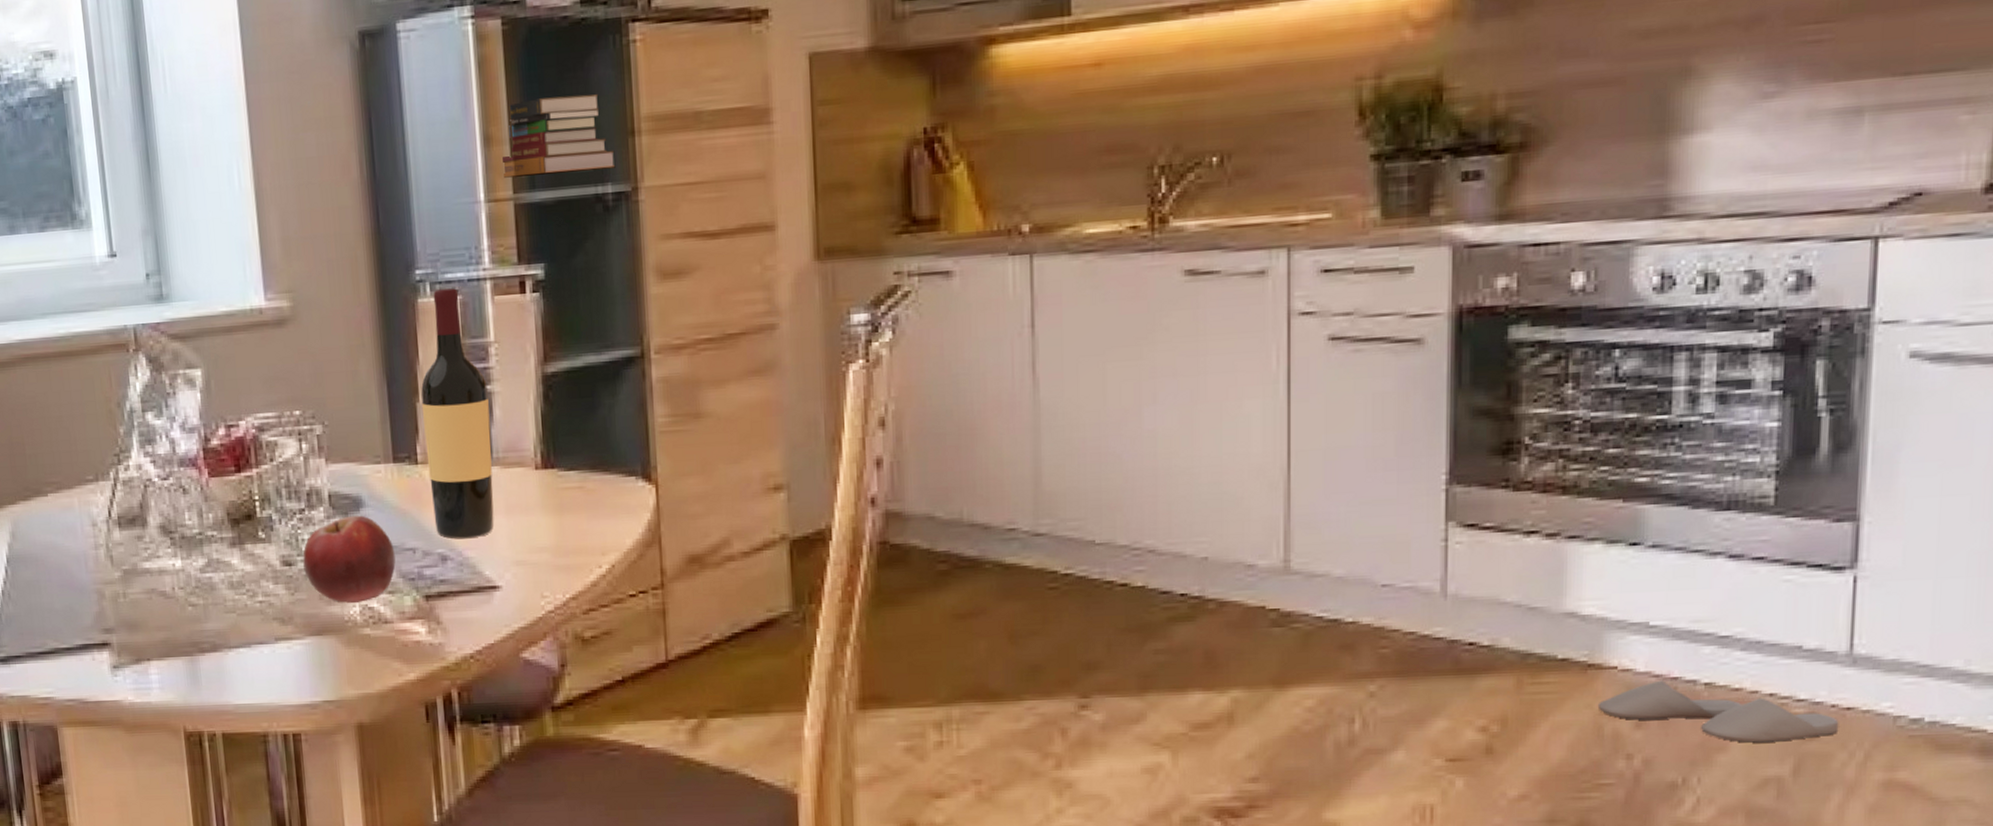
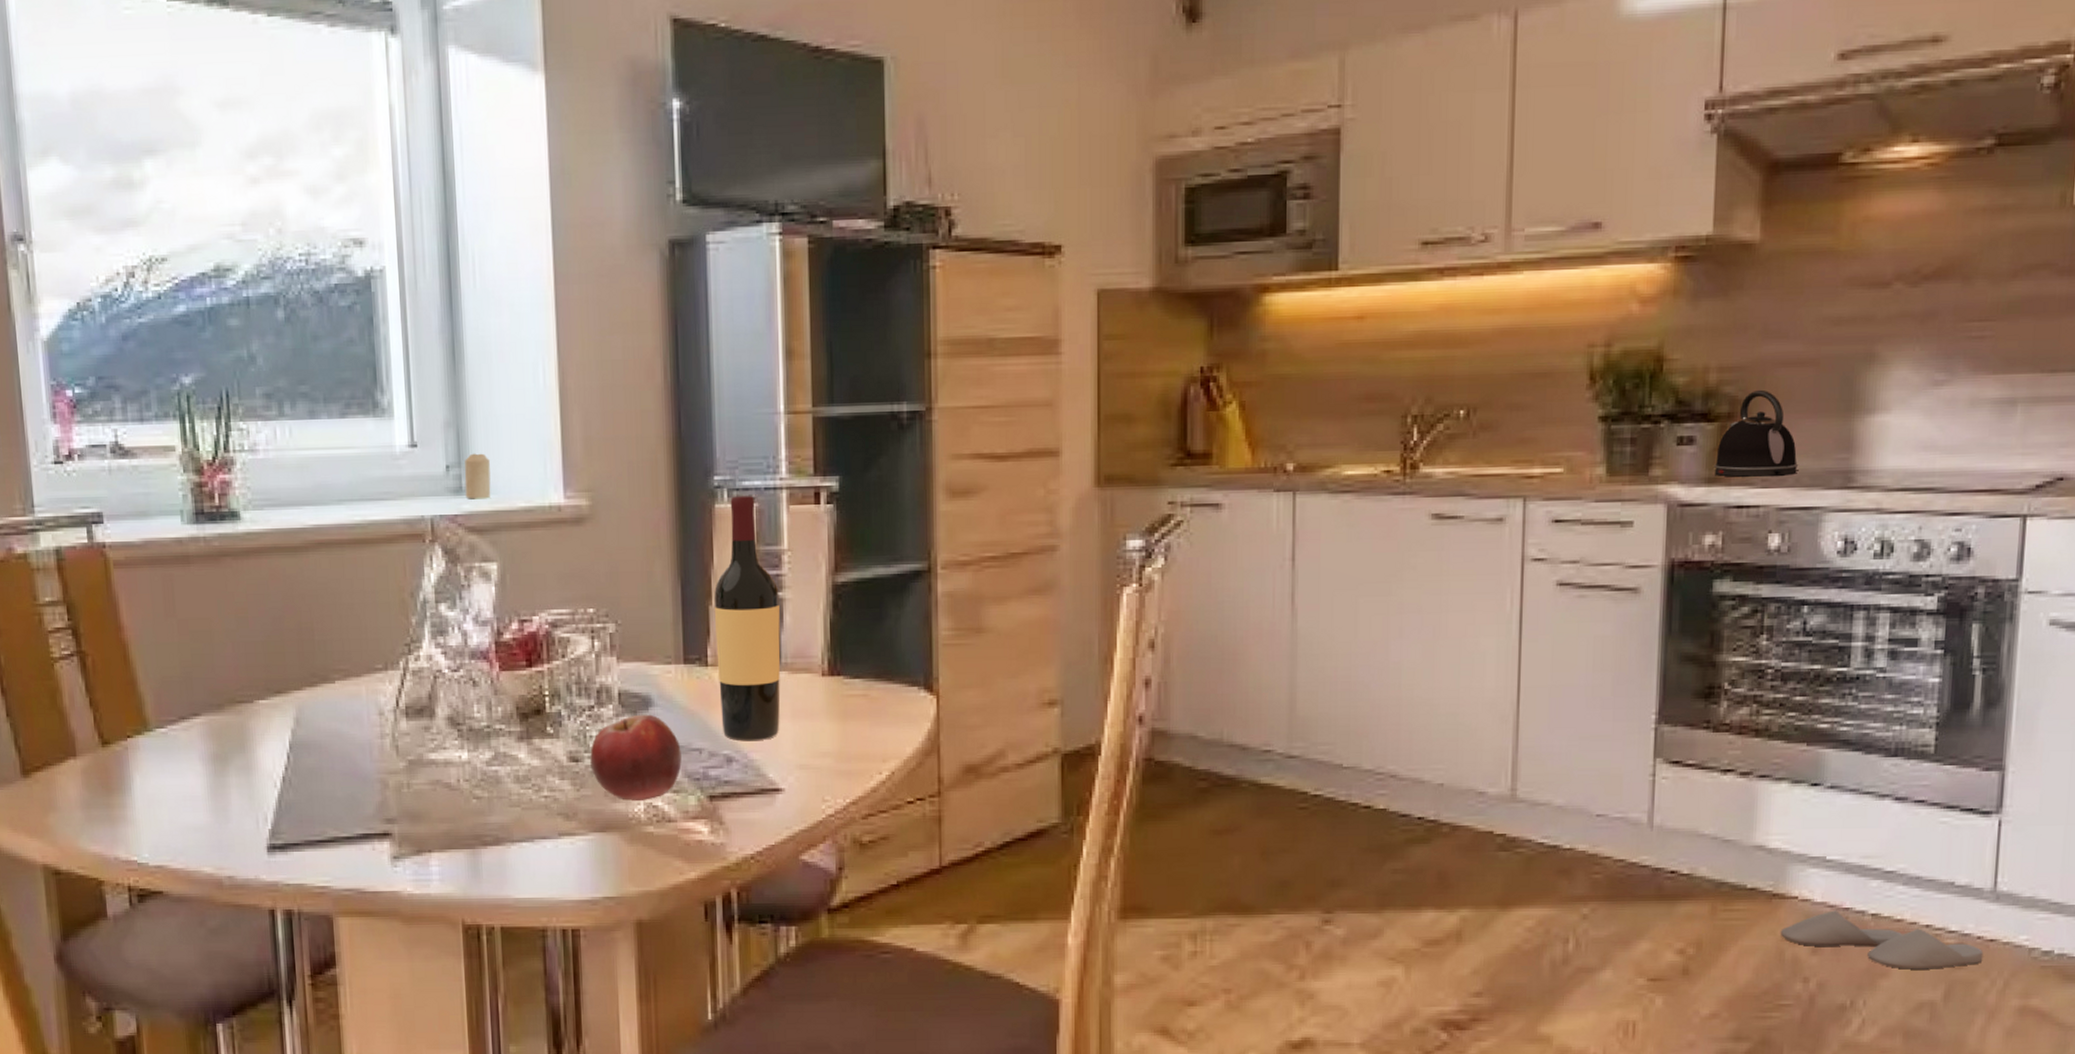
candle: none [164,259,192,307] -> present [464,453,491,499]
books: present [503,94,616,178] -> none [803,315,911,391]
kettle: none [1505,114,1605,213] -> present [1714,389,1799,477]

